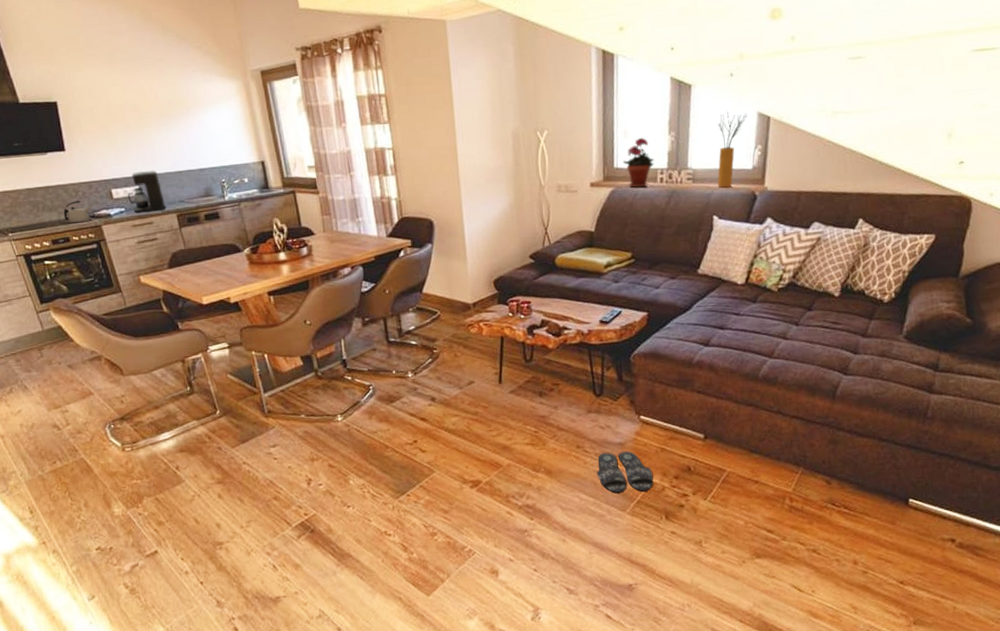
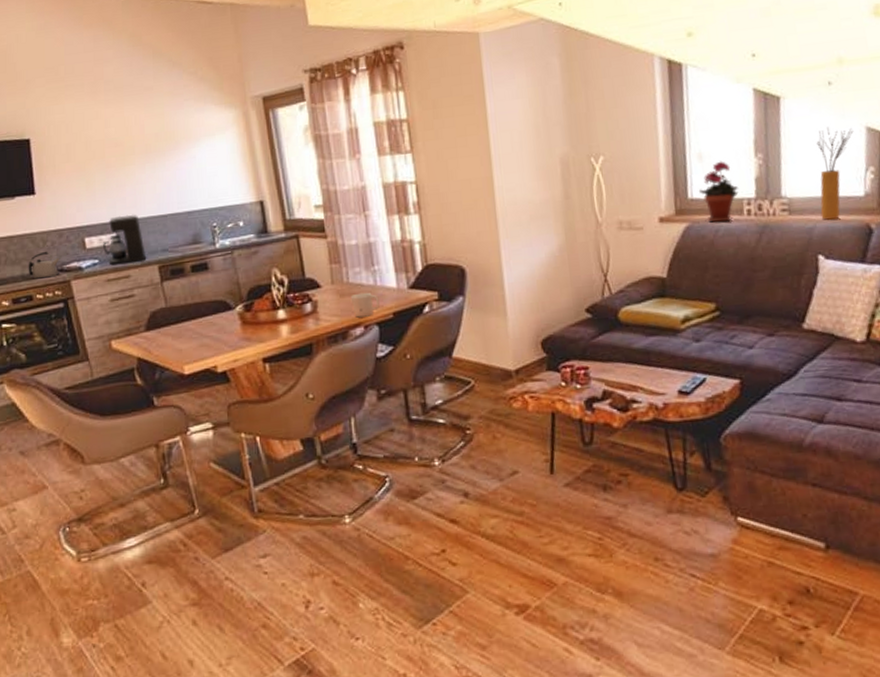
mug: none [339,239,363,260] -> present [350,292,380,318]
slippers: present [596,451,654,494] -> none [682,565,761,624]

